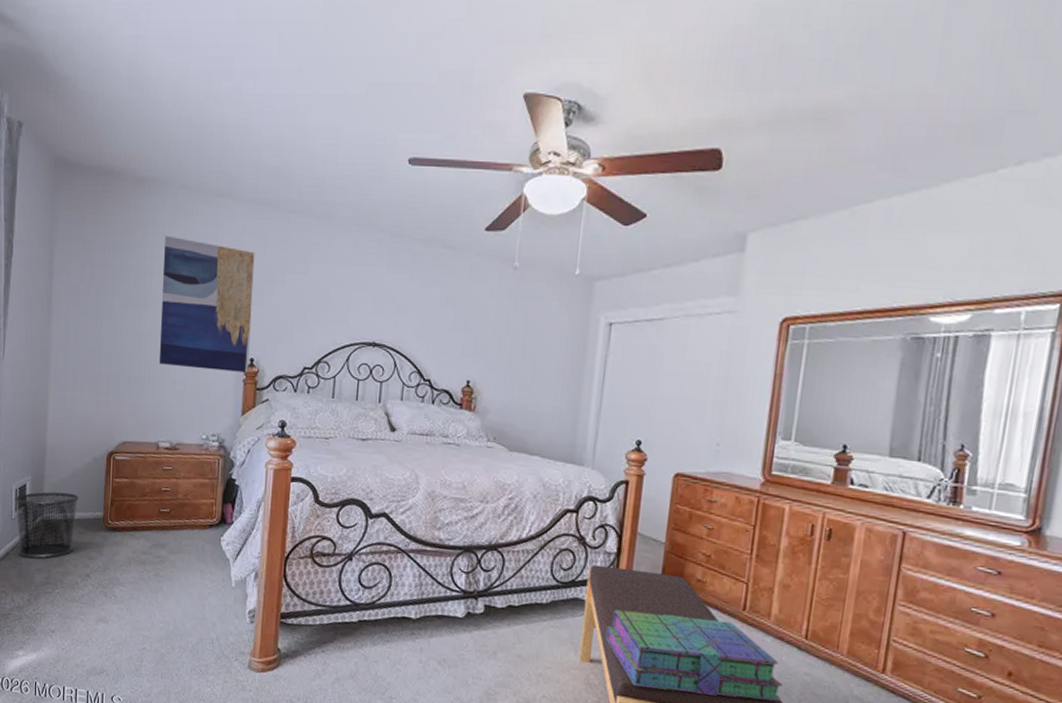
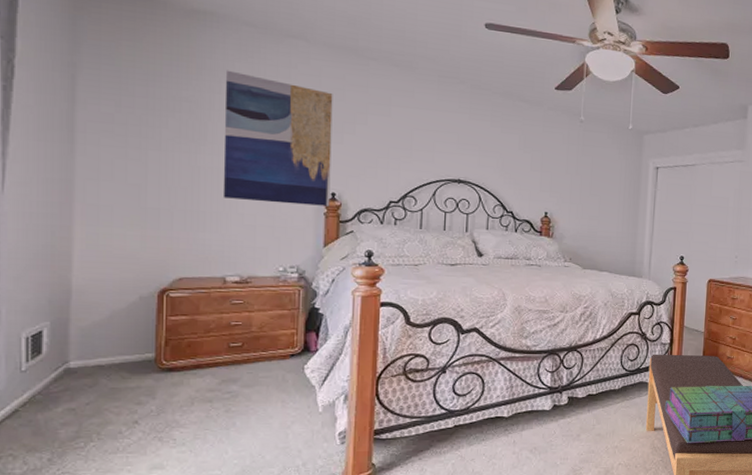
waste bin: present [15,492,79,558] -> none [25,336,120,413]

